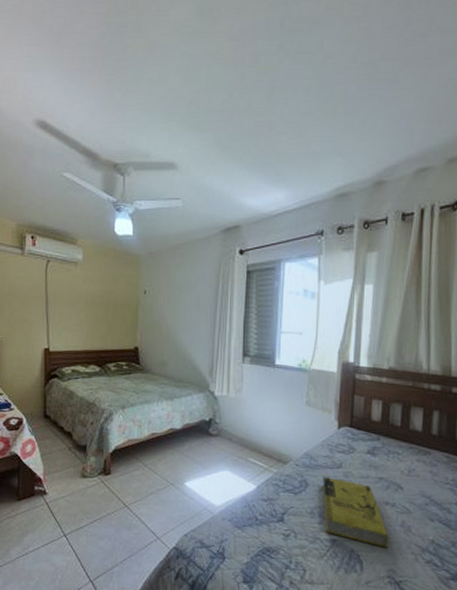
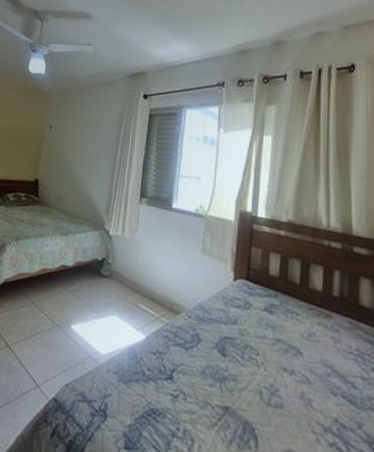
book: present [321,477,389,548] -> none [214,333,288,423]

